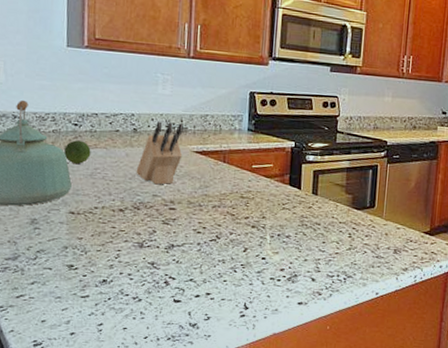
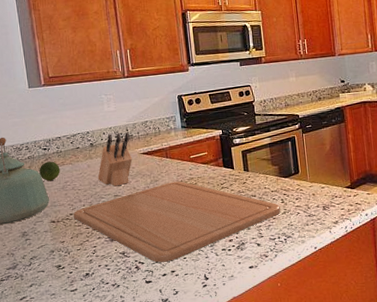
chopping board: none [99,191,346,282] -> present [74,181,280,263]

